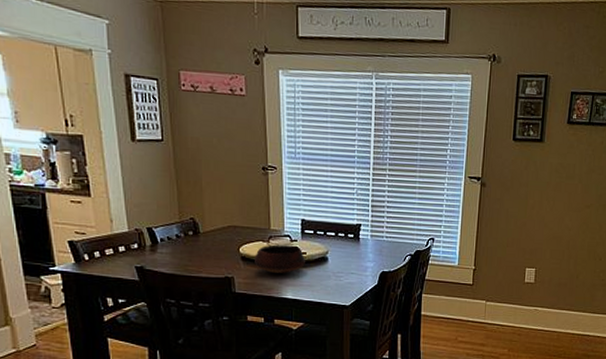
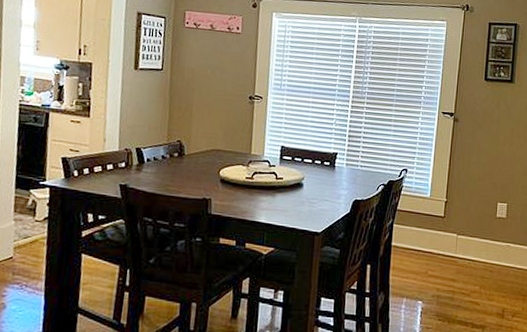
bowl: present [255,244,306,273] -> none [233,169,282,197]

